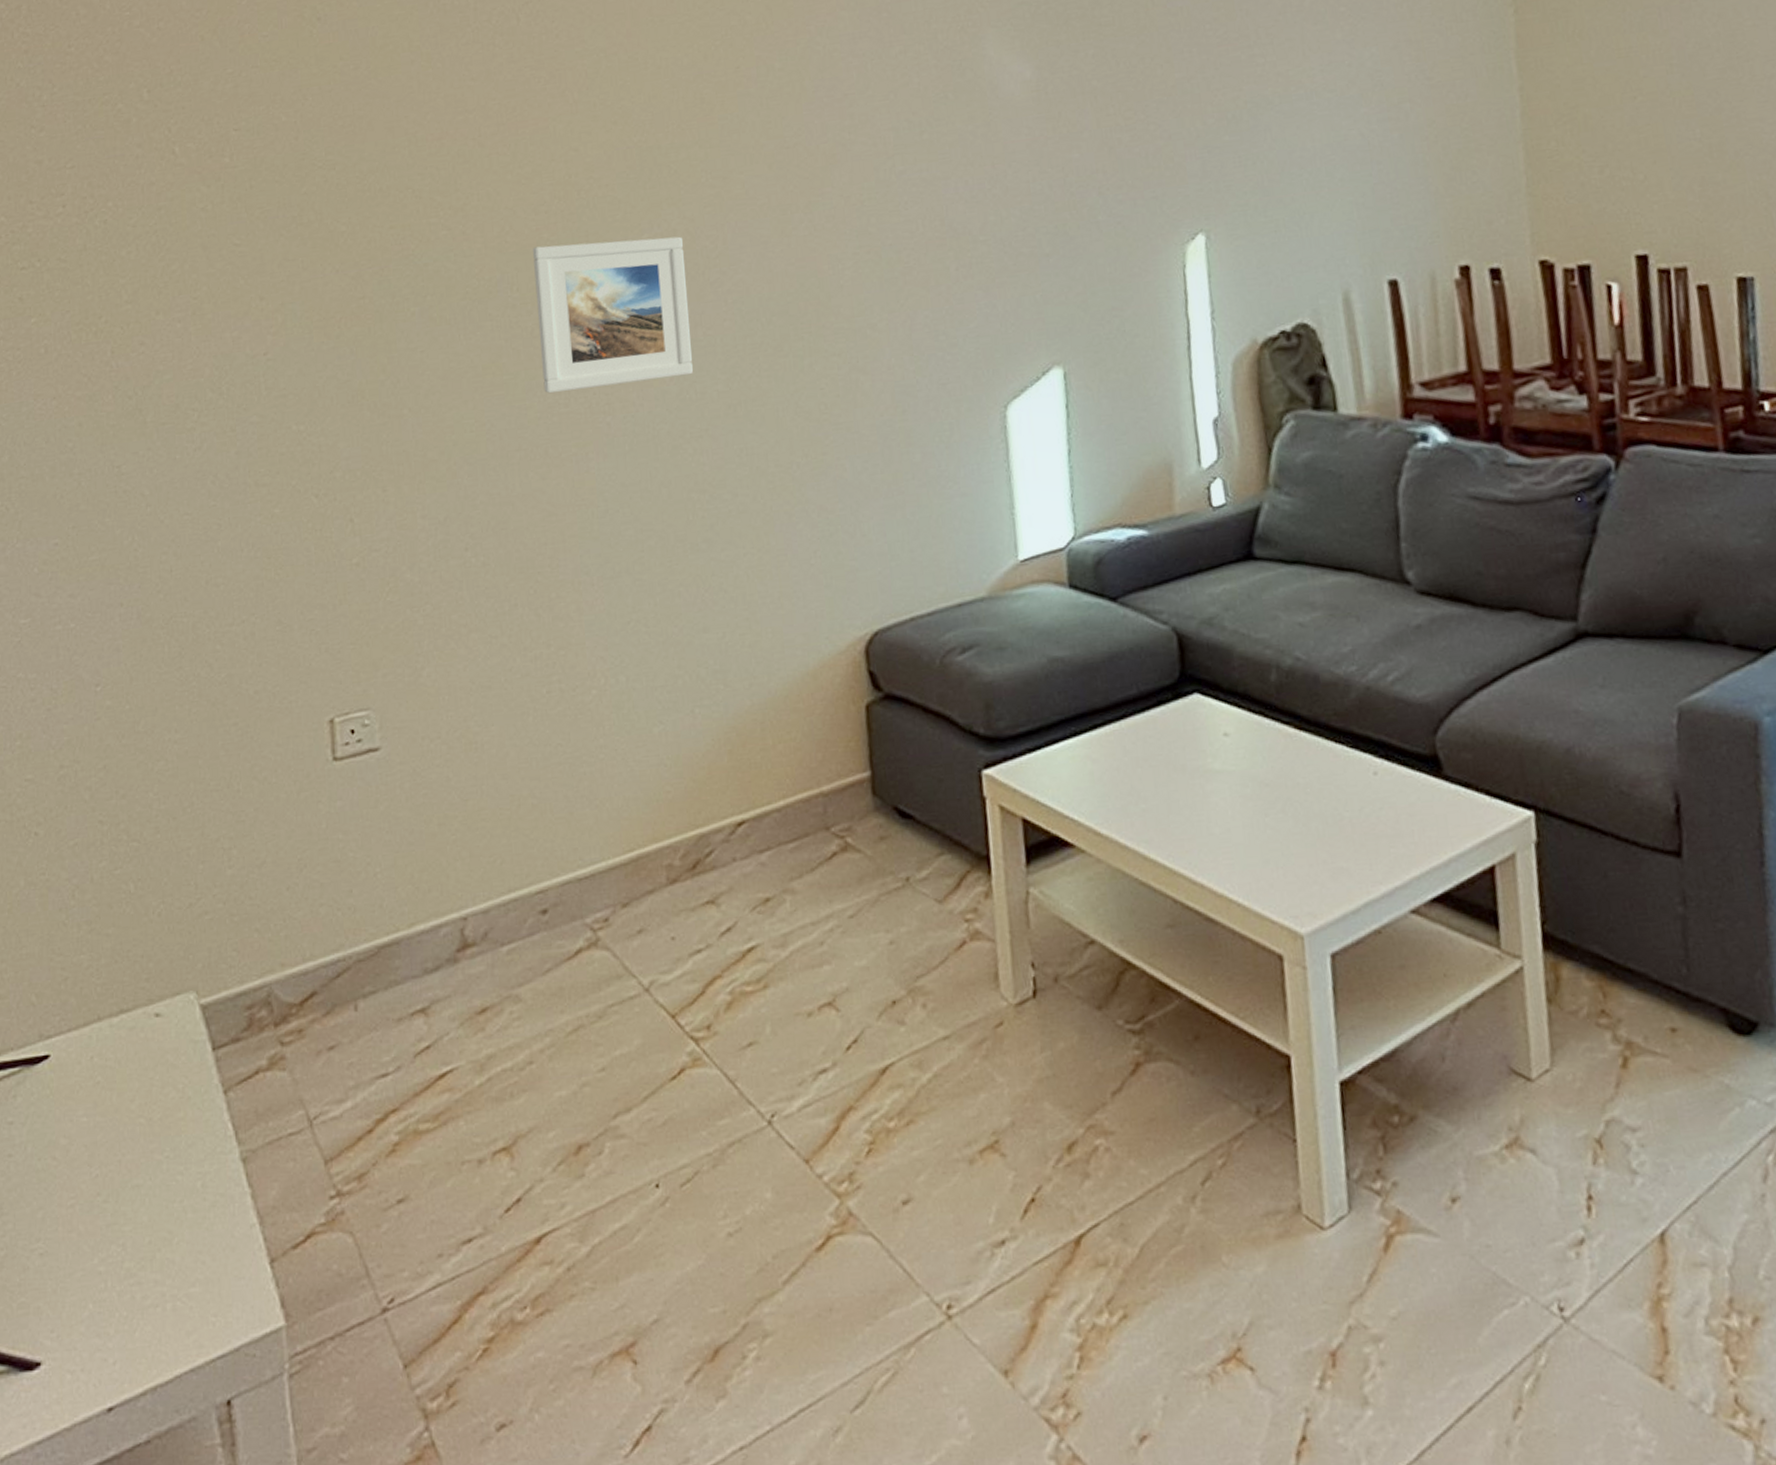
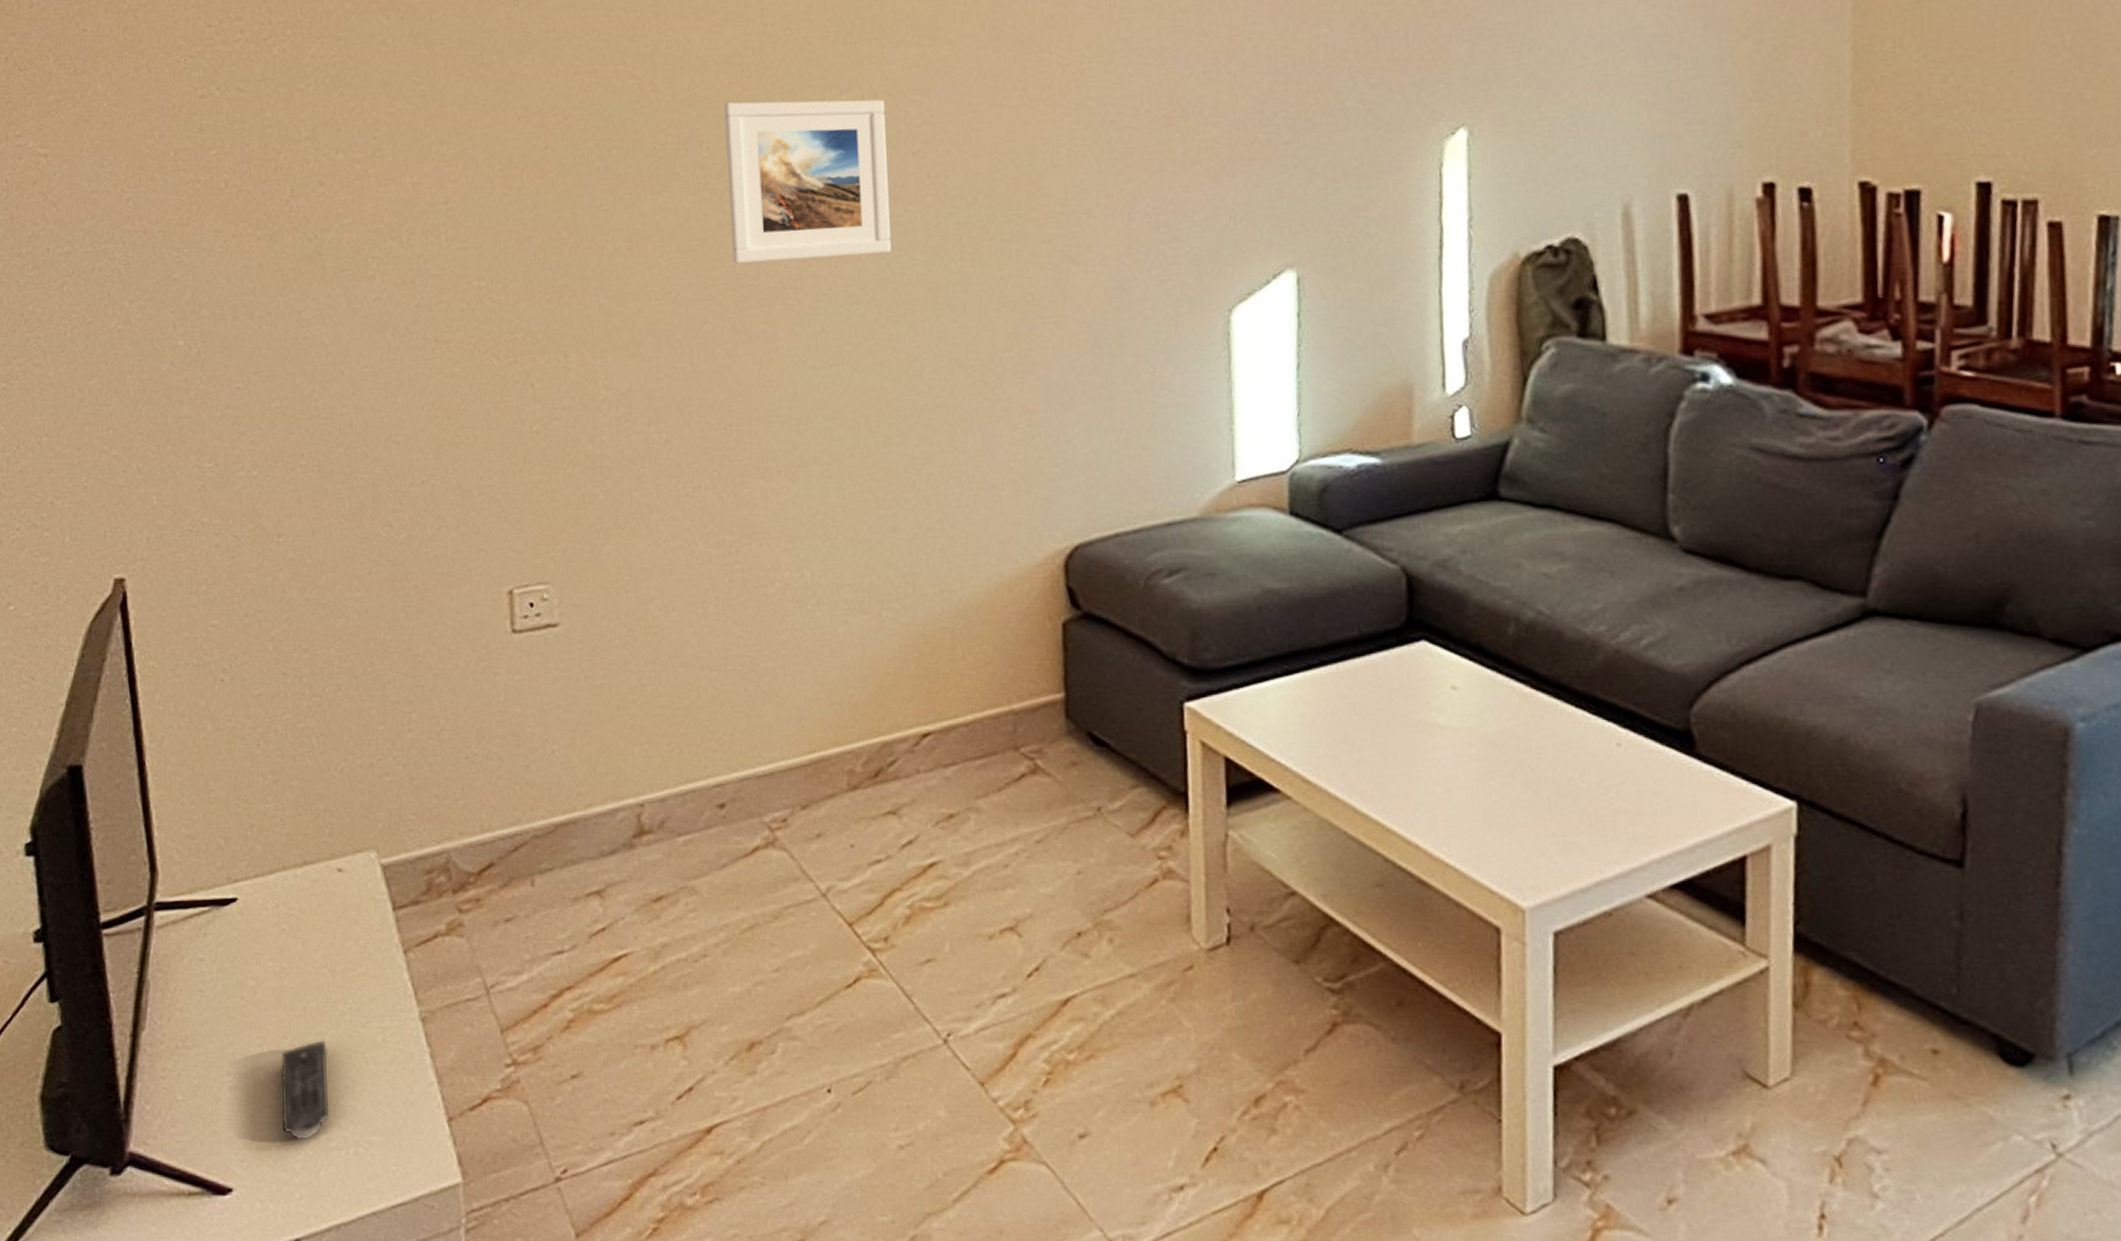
remote control: none [94,1193,146,1301] -> present [281,1040,330,1140]

